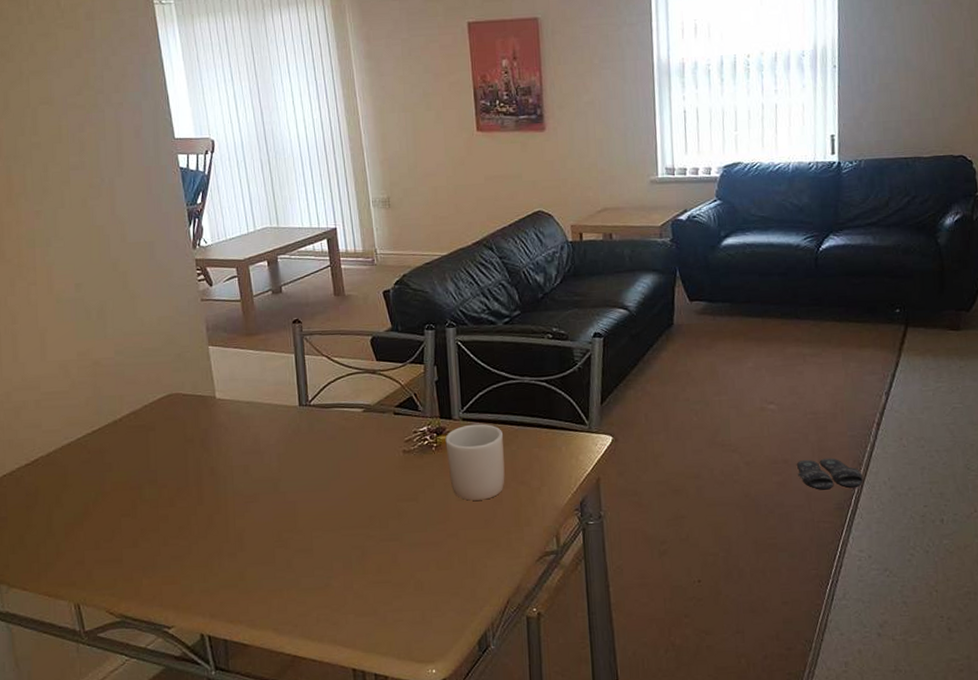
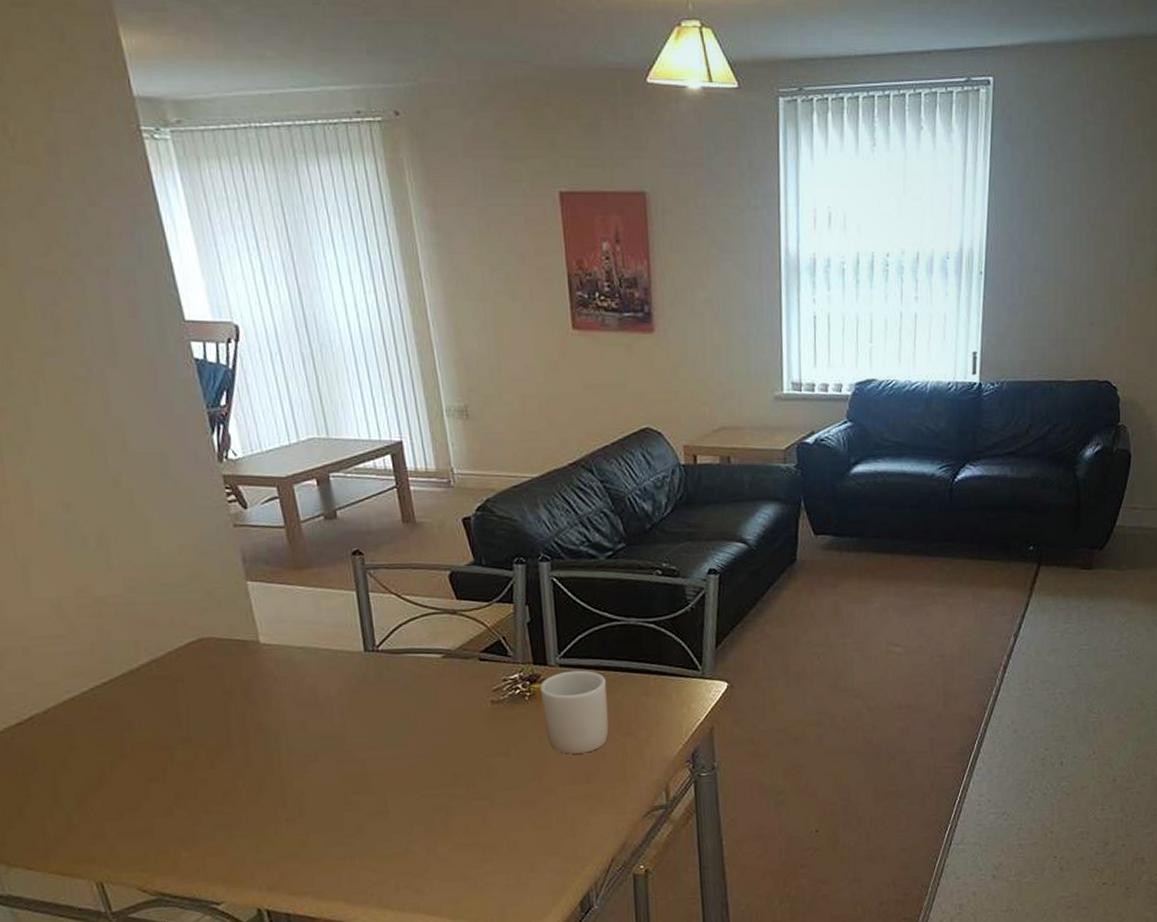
slippers: present [797,458,863,490] -> none [921,702,987,735]

